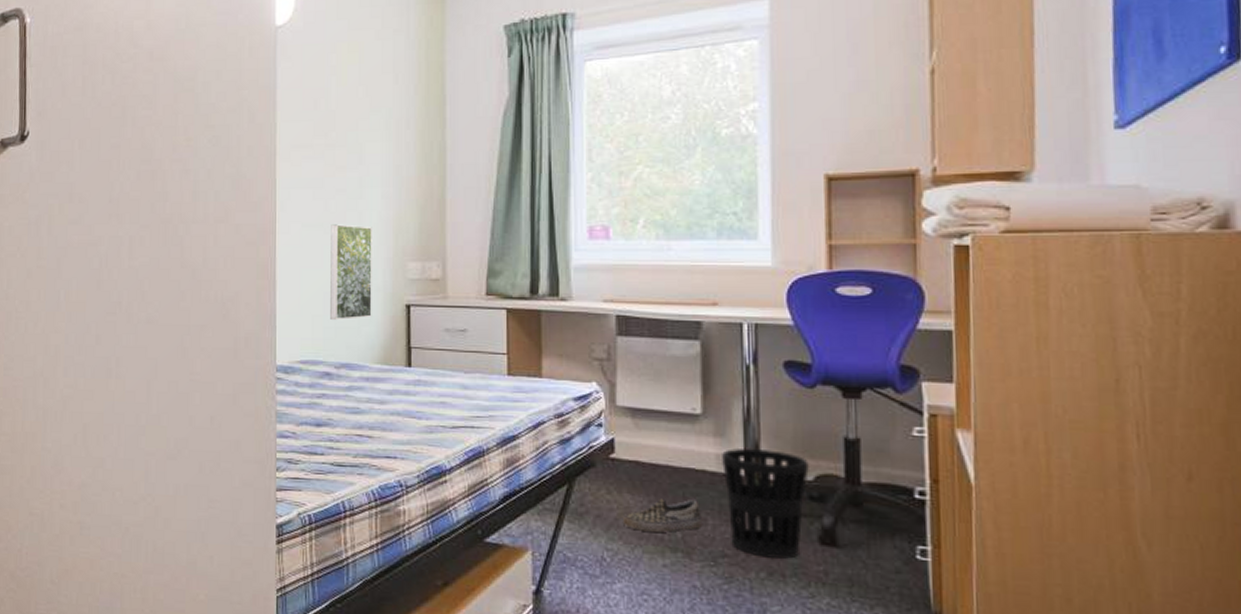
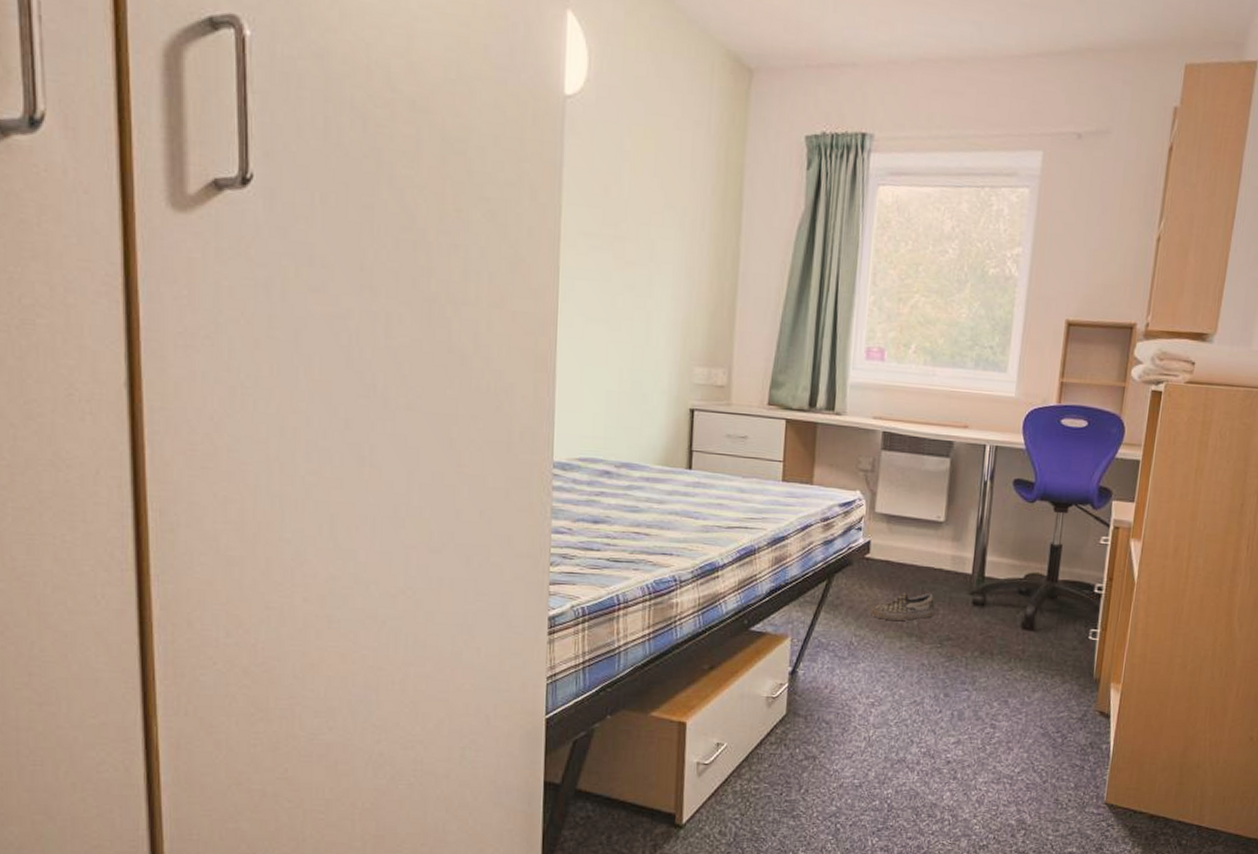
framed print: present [330,224,372,321] -> none [612,321,660,420]
wastebasket: present [722,447,810,560] -> none [955,550,1023,641]

